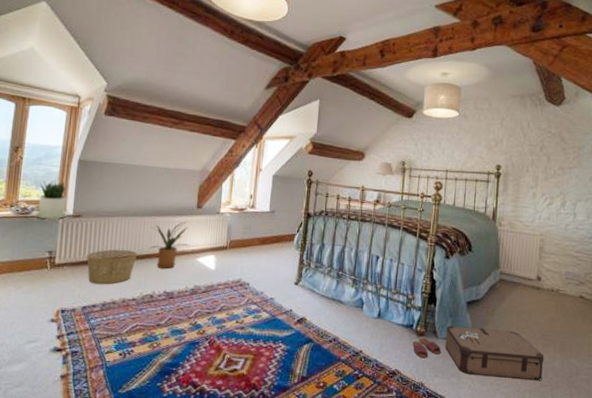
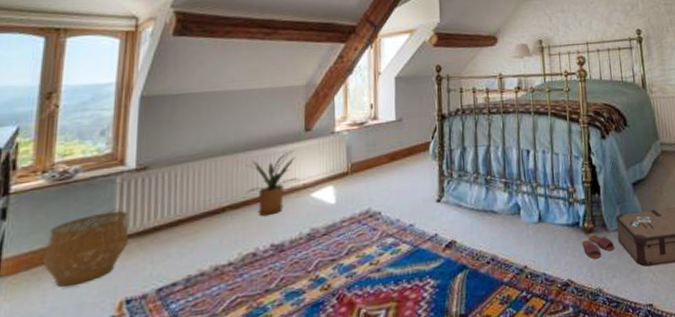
basket: none [8,242,66,292] -> present [42,208,129,288]
planter: present [35,181,67,219] -> none [79,127,127,182]
basket: present [87,249,138,285] -> none [160,200,231,254]

